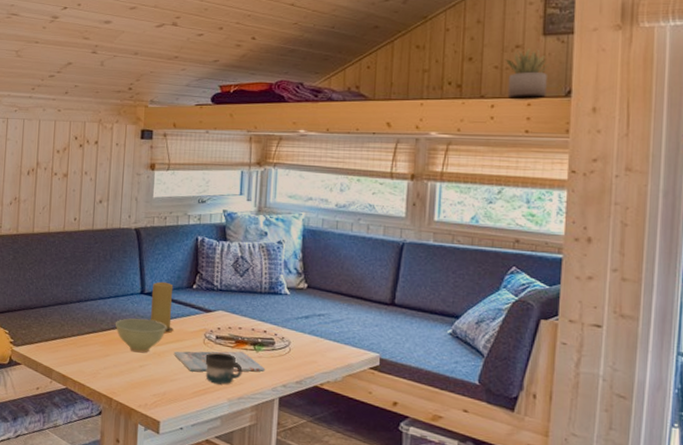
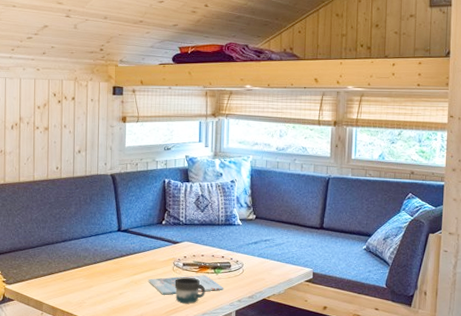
bowl: present [114,318,167,353] -> none [96,252,142,282]
candle: present [150,281,174,334] -> none [126,219,147,264]
succulent plant: present [505,48,551,100] -> none [402,17,435,60]

